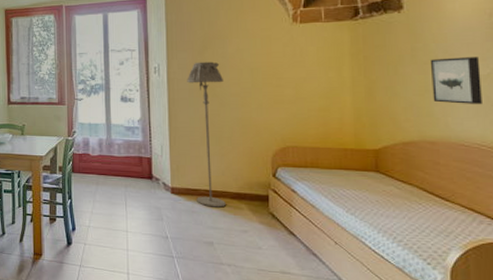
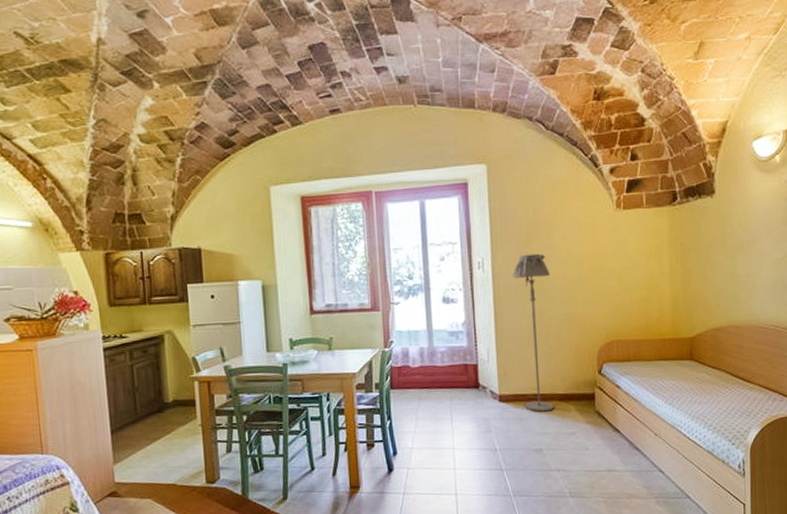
wall art: present [430,57,482,104] -> none [736,241,778,288]

